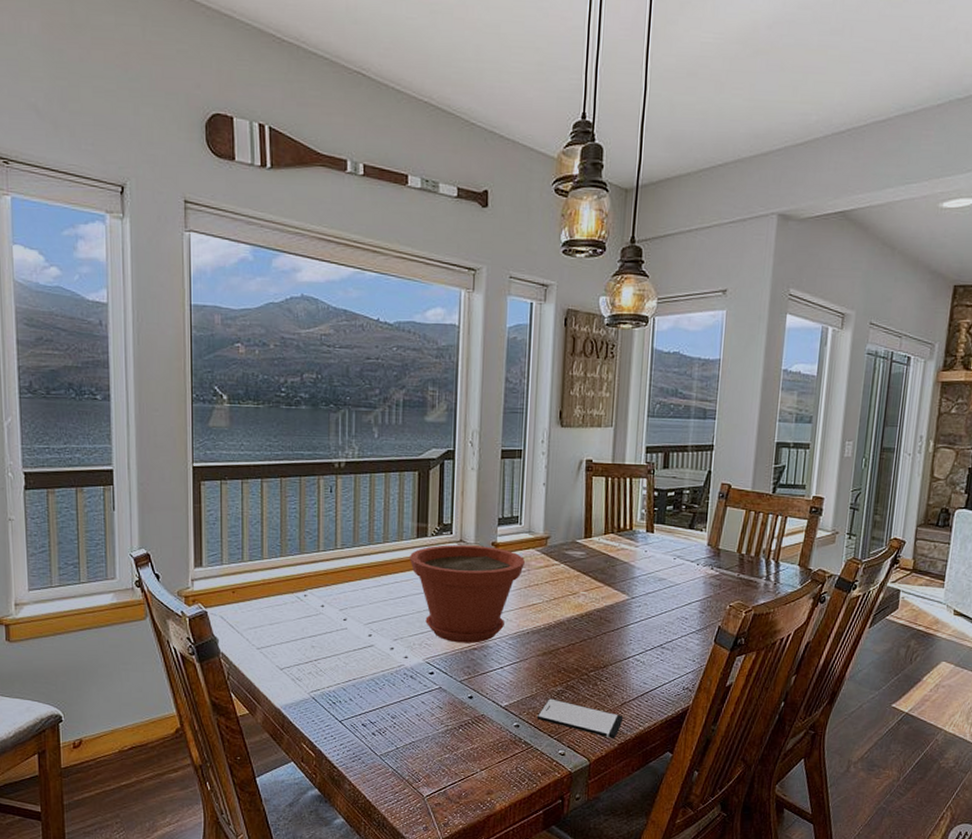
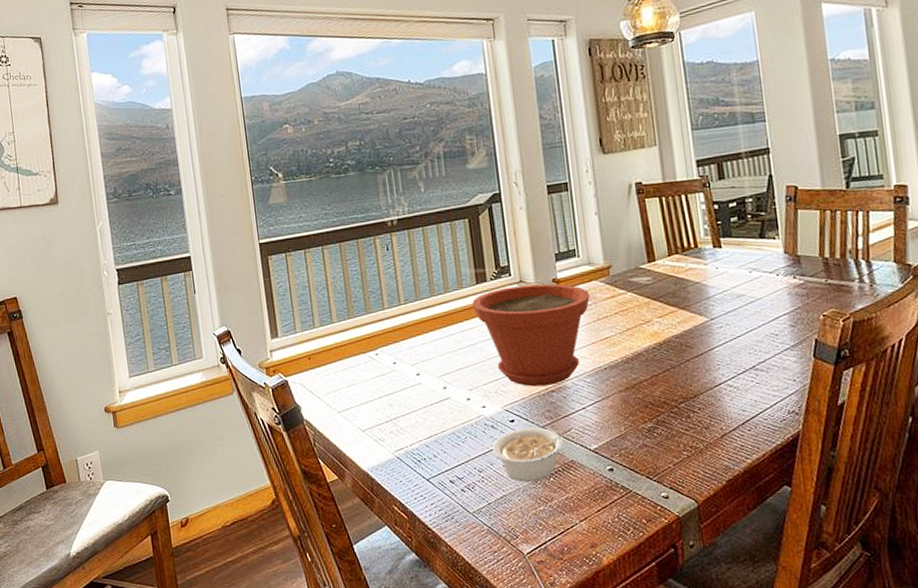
legume: none [408,681,489,731] -> present [492,427,575,482]
smartphone: present [538,698,624,738] -> none [631,436,727,475]

